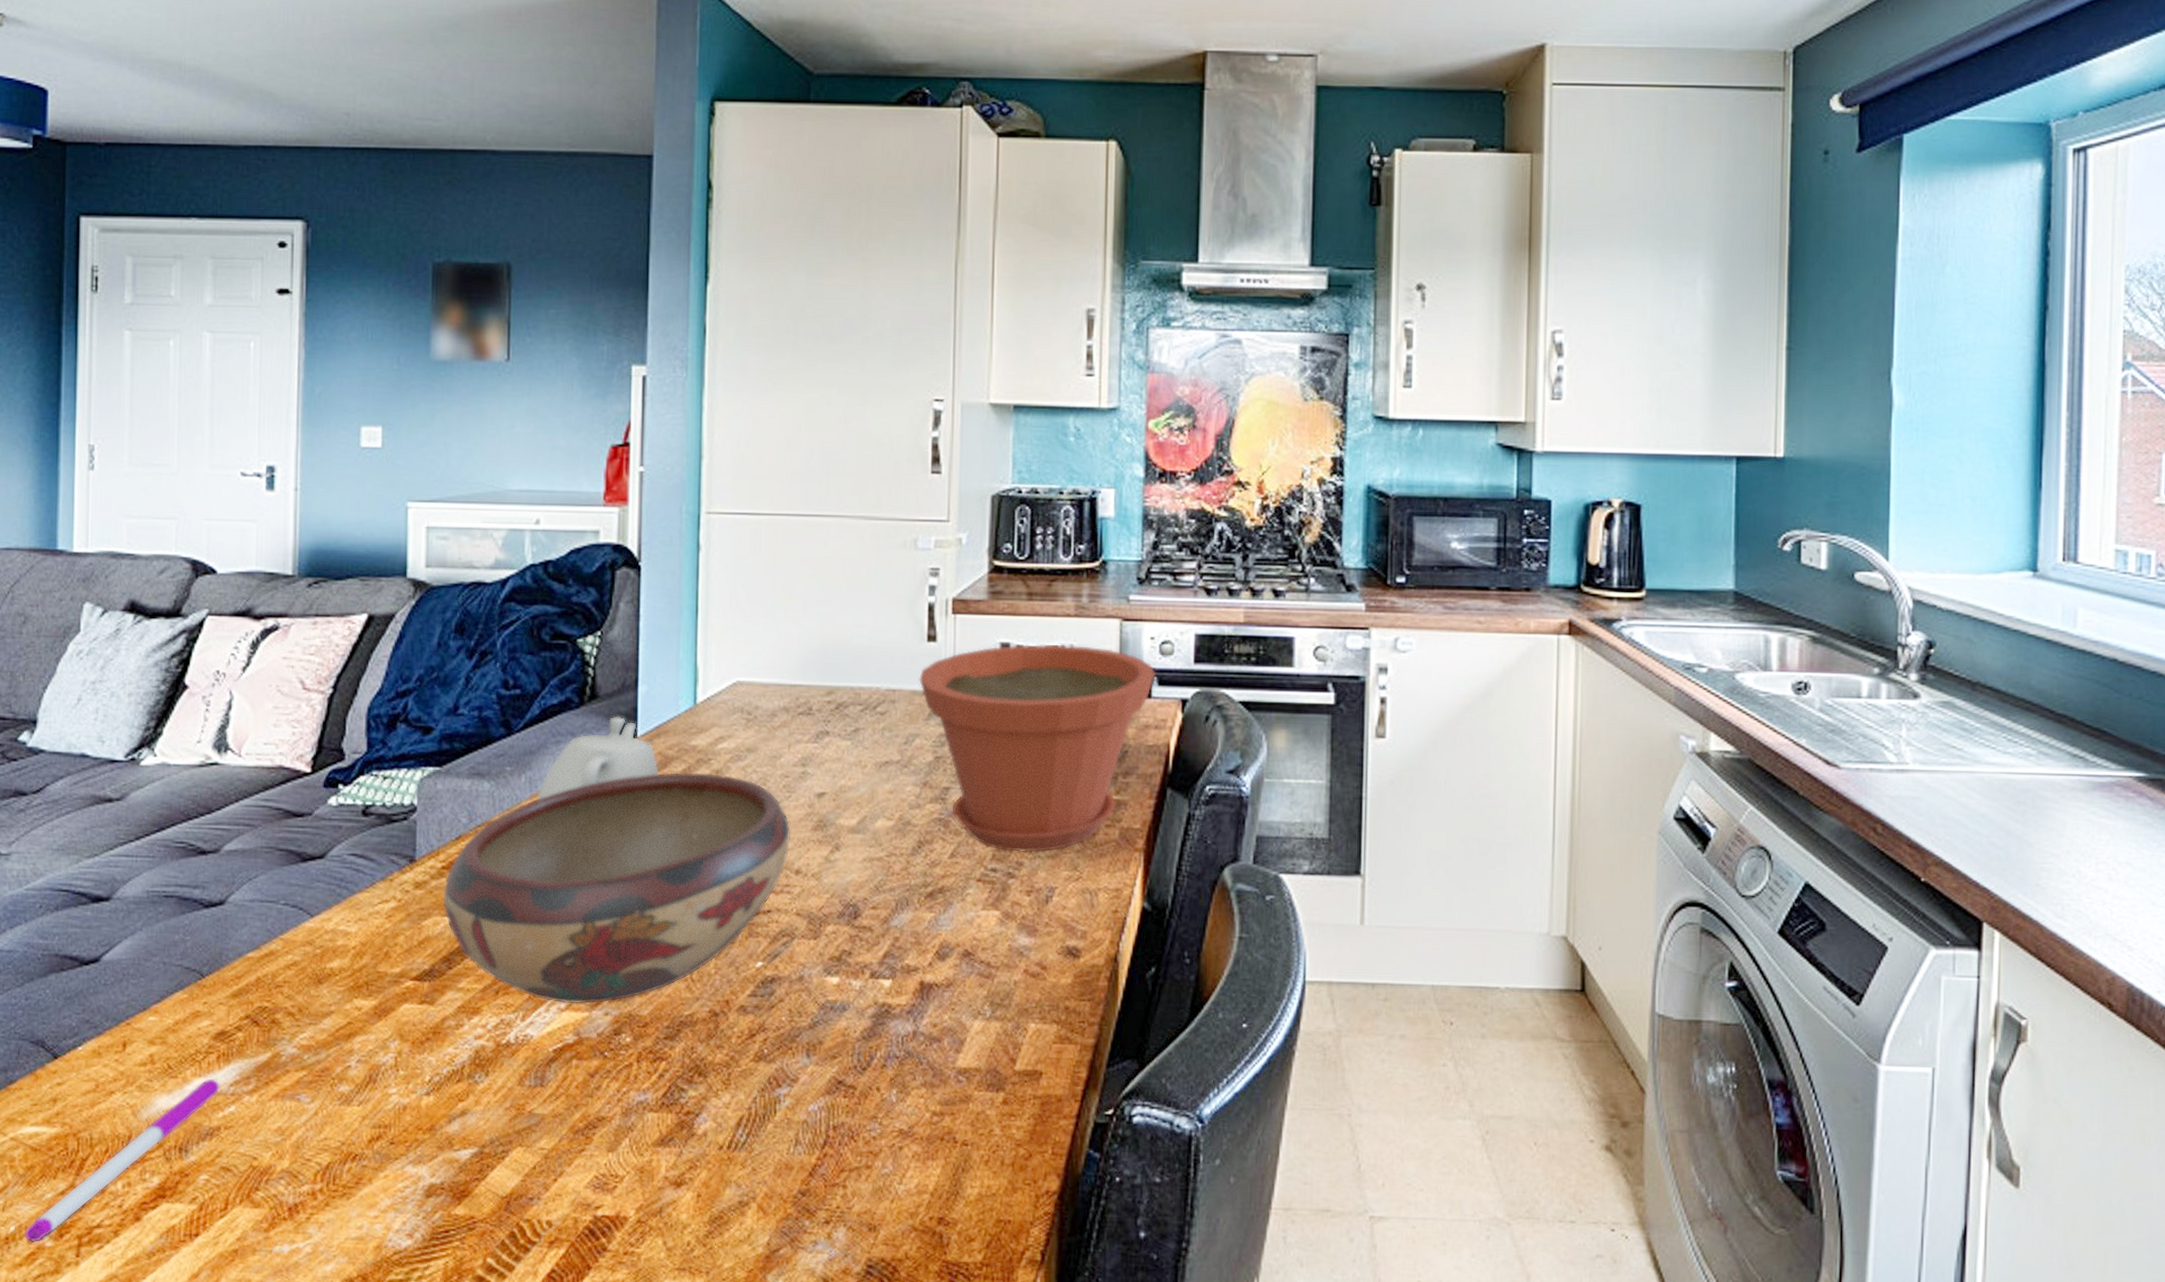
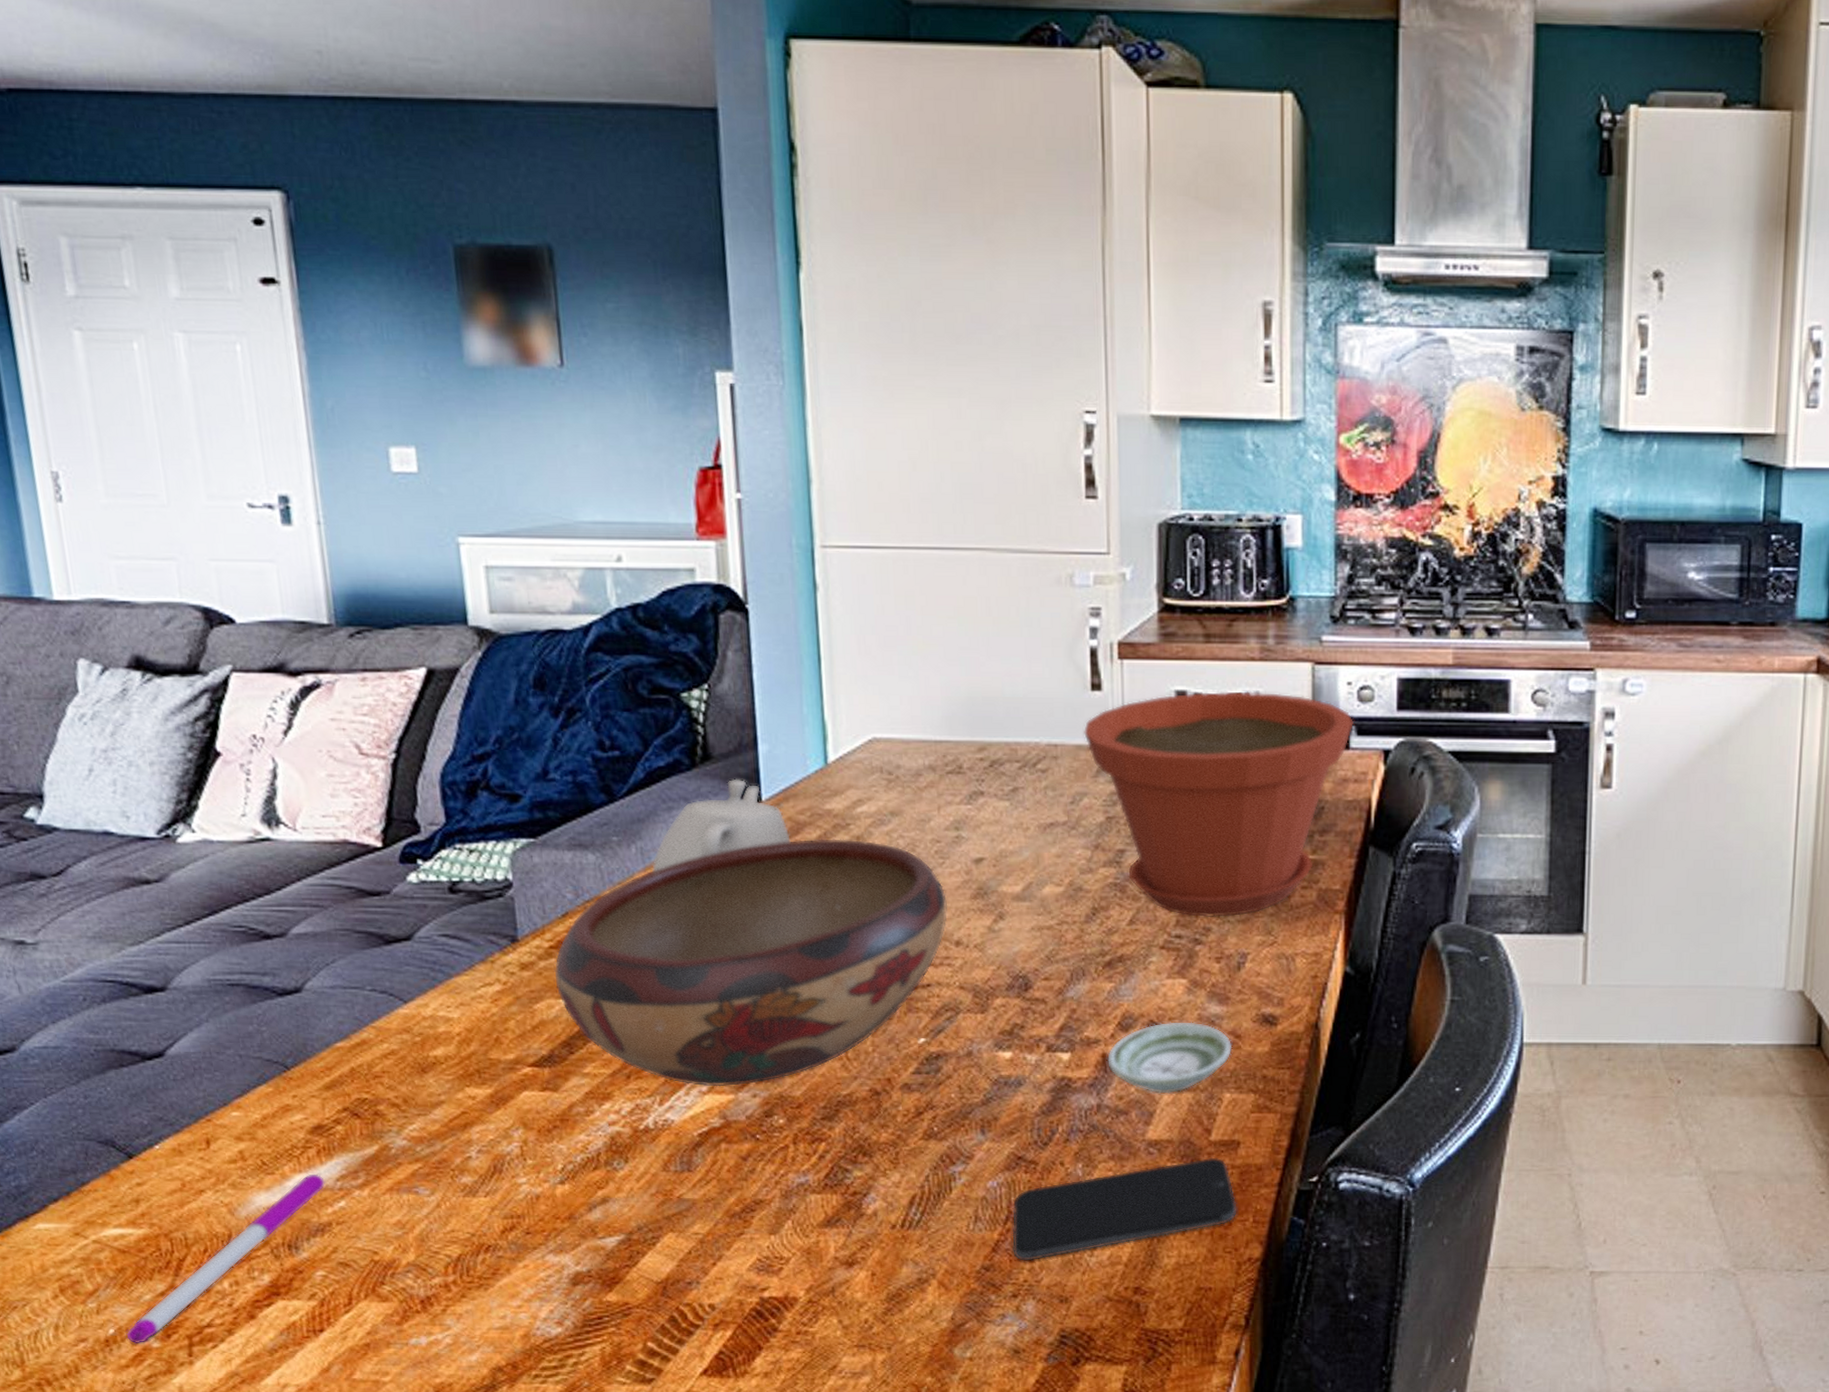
smartphone: none [828,1087,1038,1187] -> present [1012,1157,1237,1261]
saucer: none [925,952,1038,1023] -> present [1107,1022,1232,1094]

